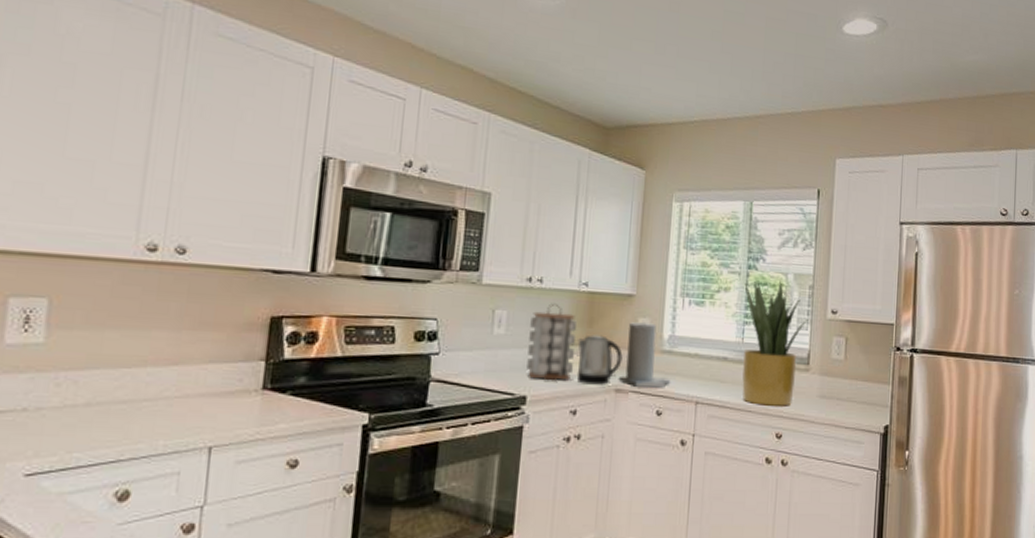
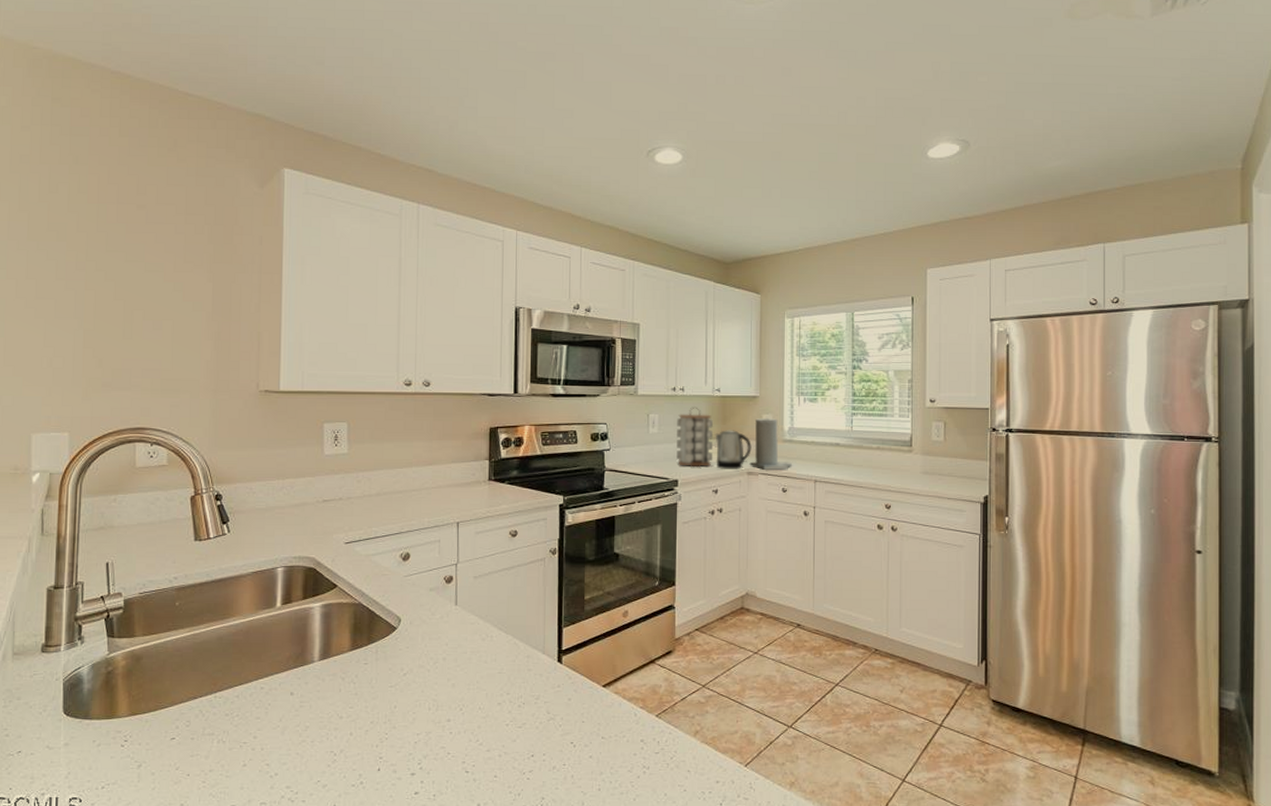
planter: present [742,278,810,406] -> none [851,375,910,482]

